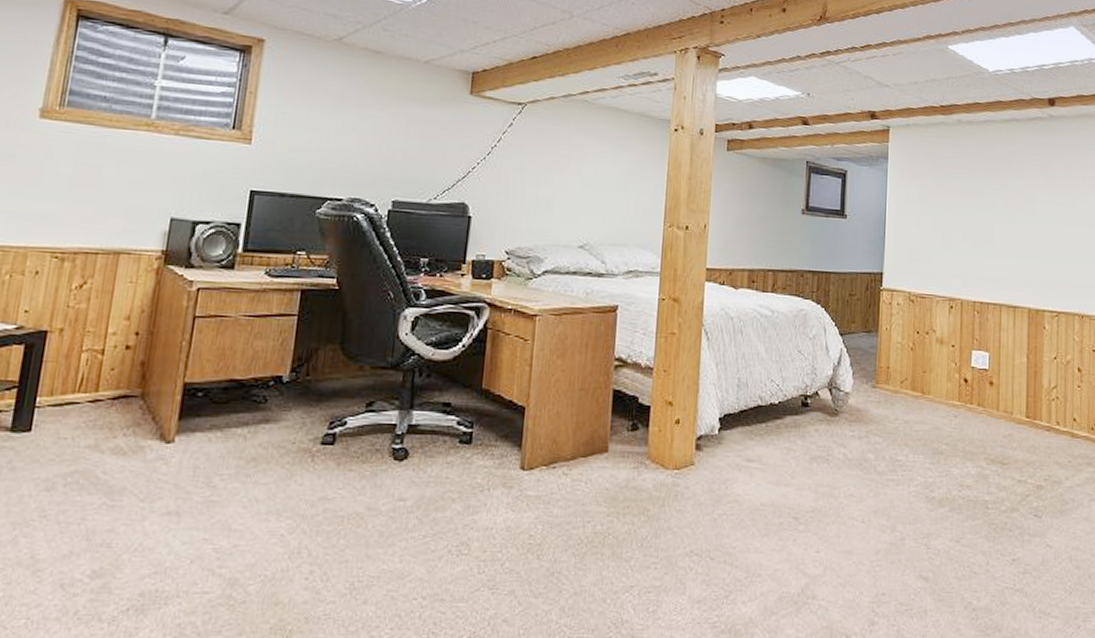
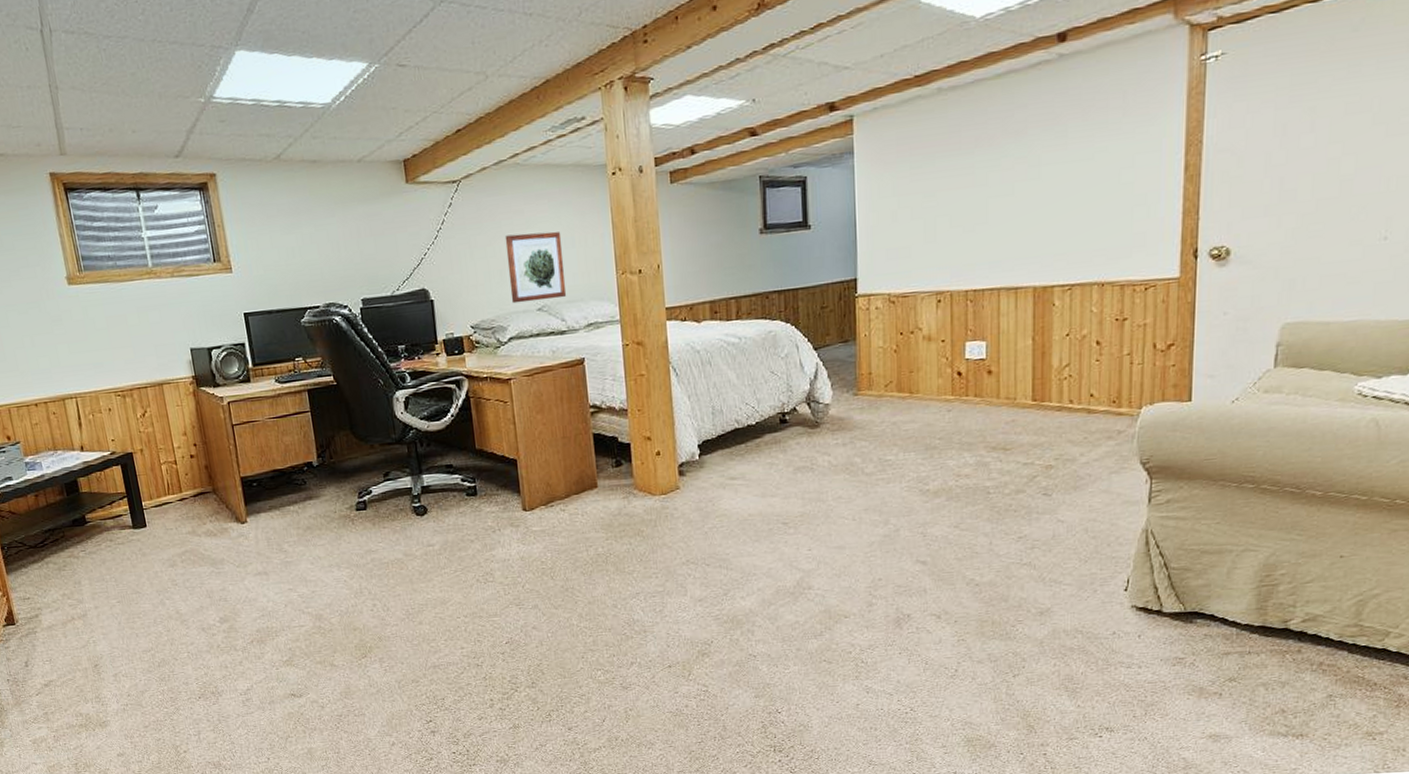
wall art: none [554,166,617,240] -> present [505,231,567,304]

